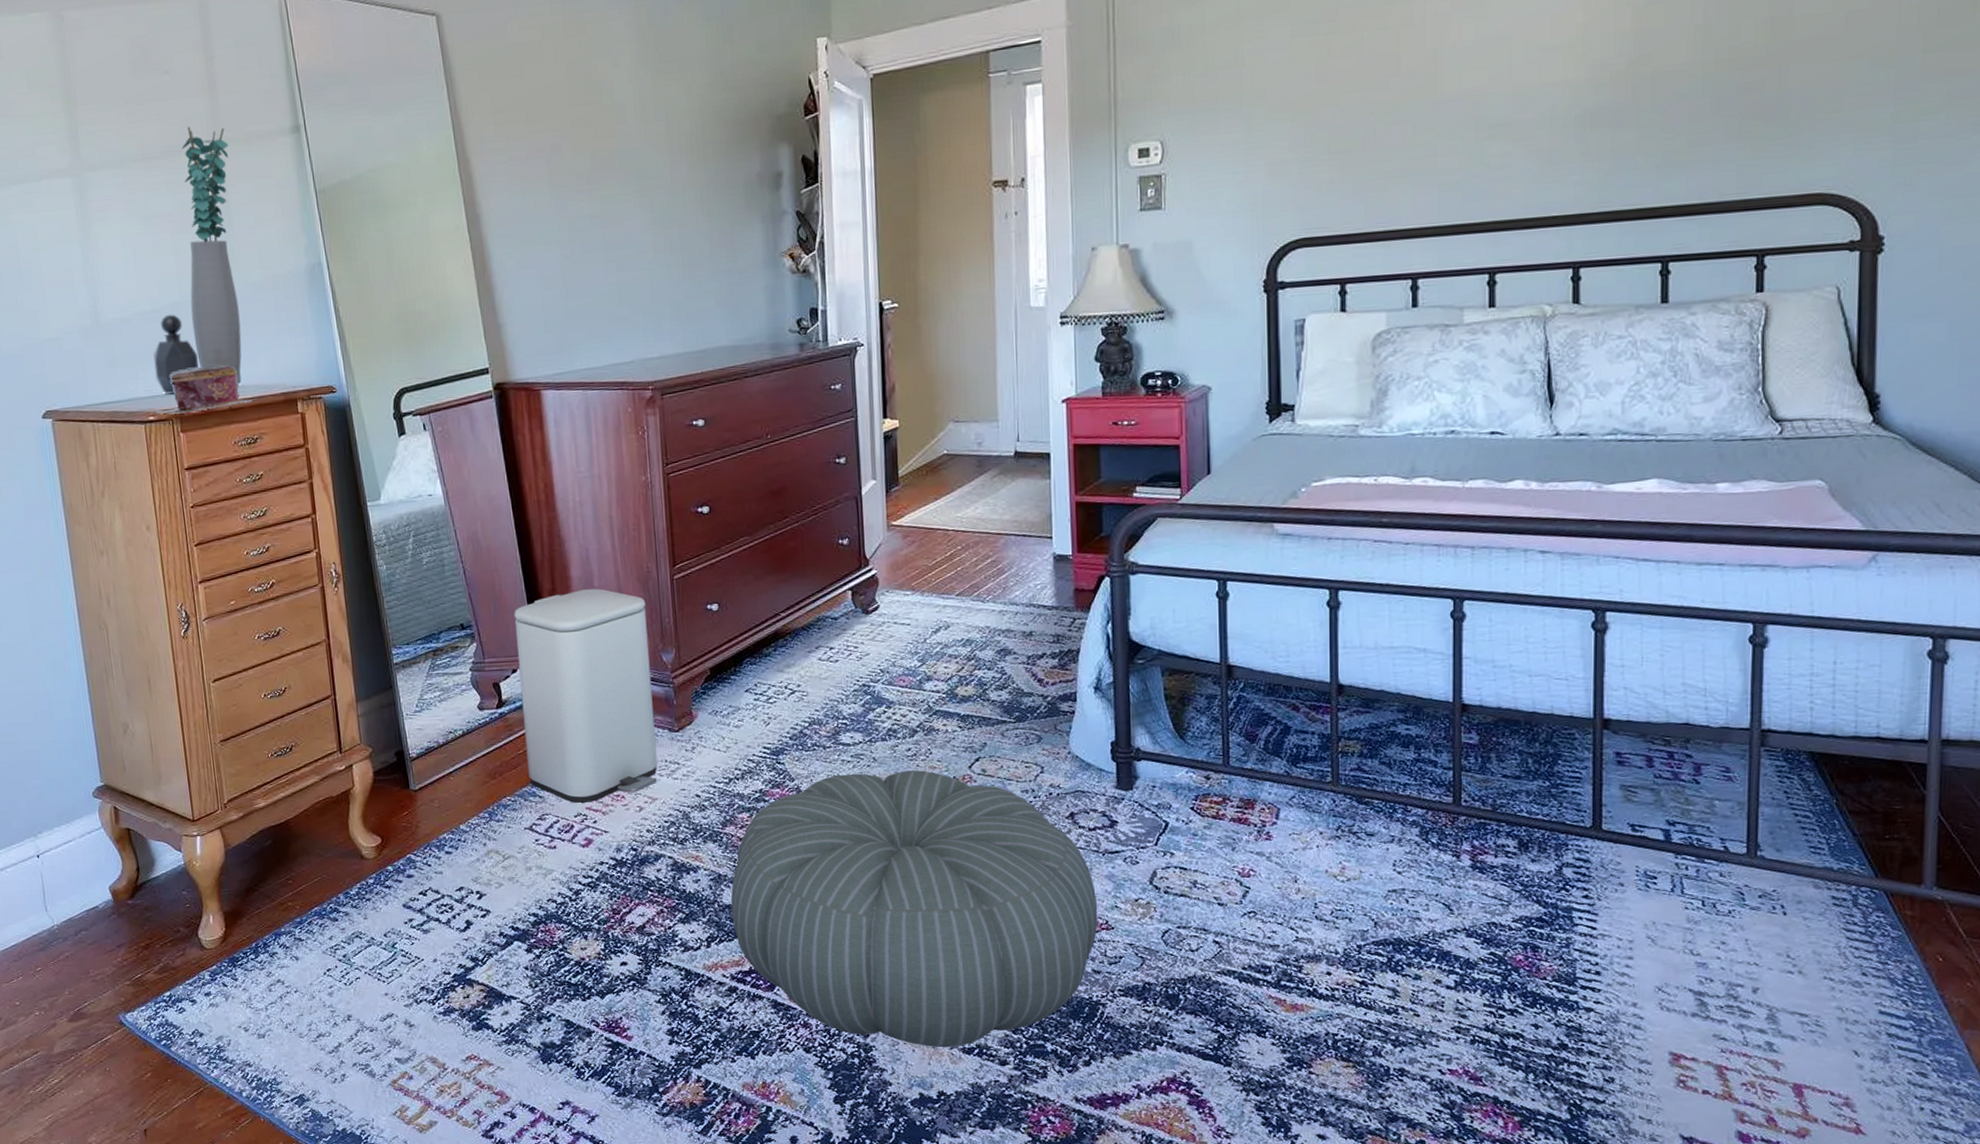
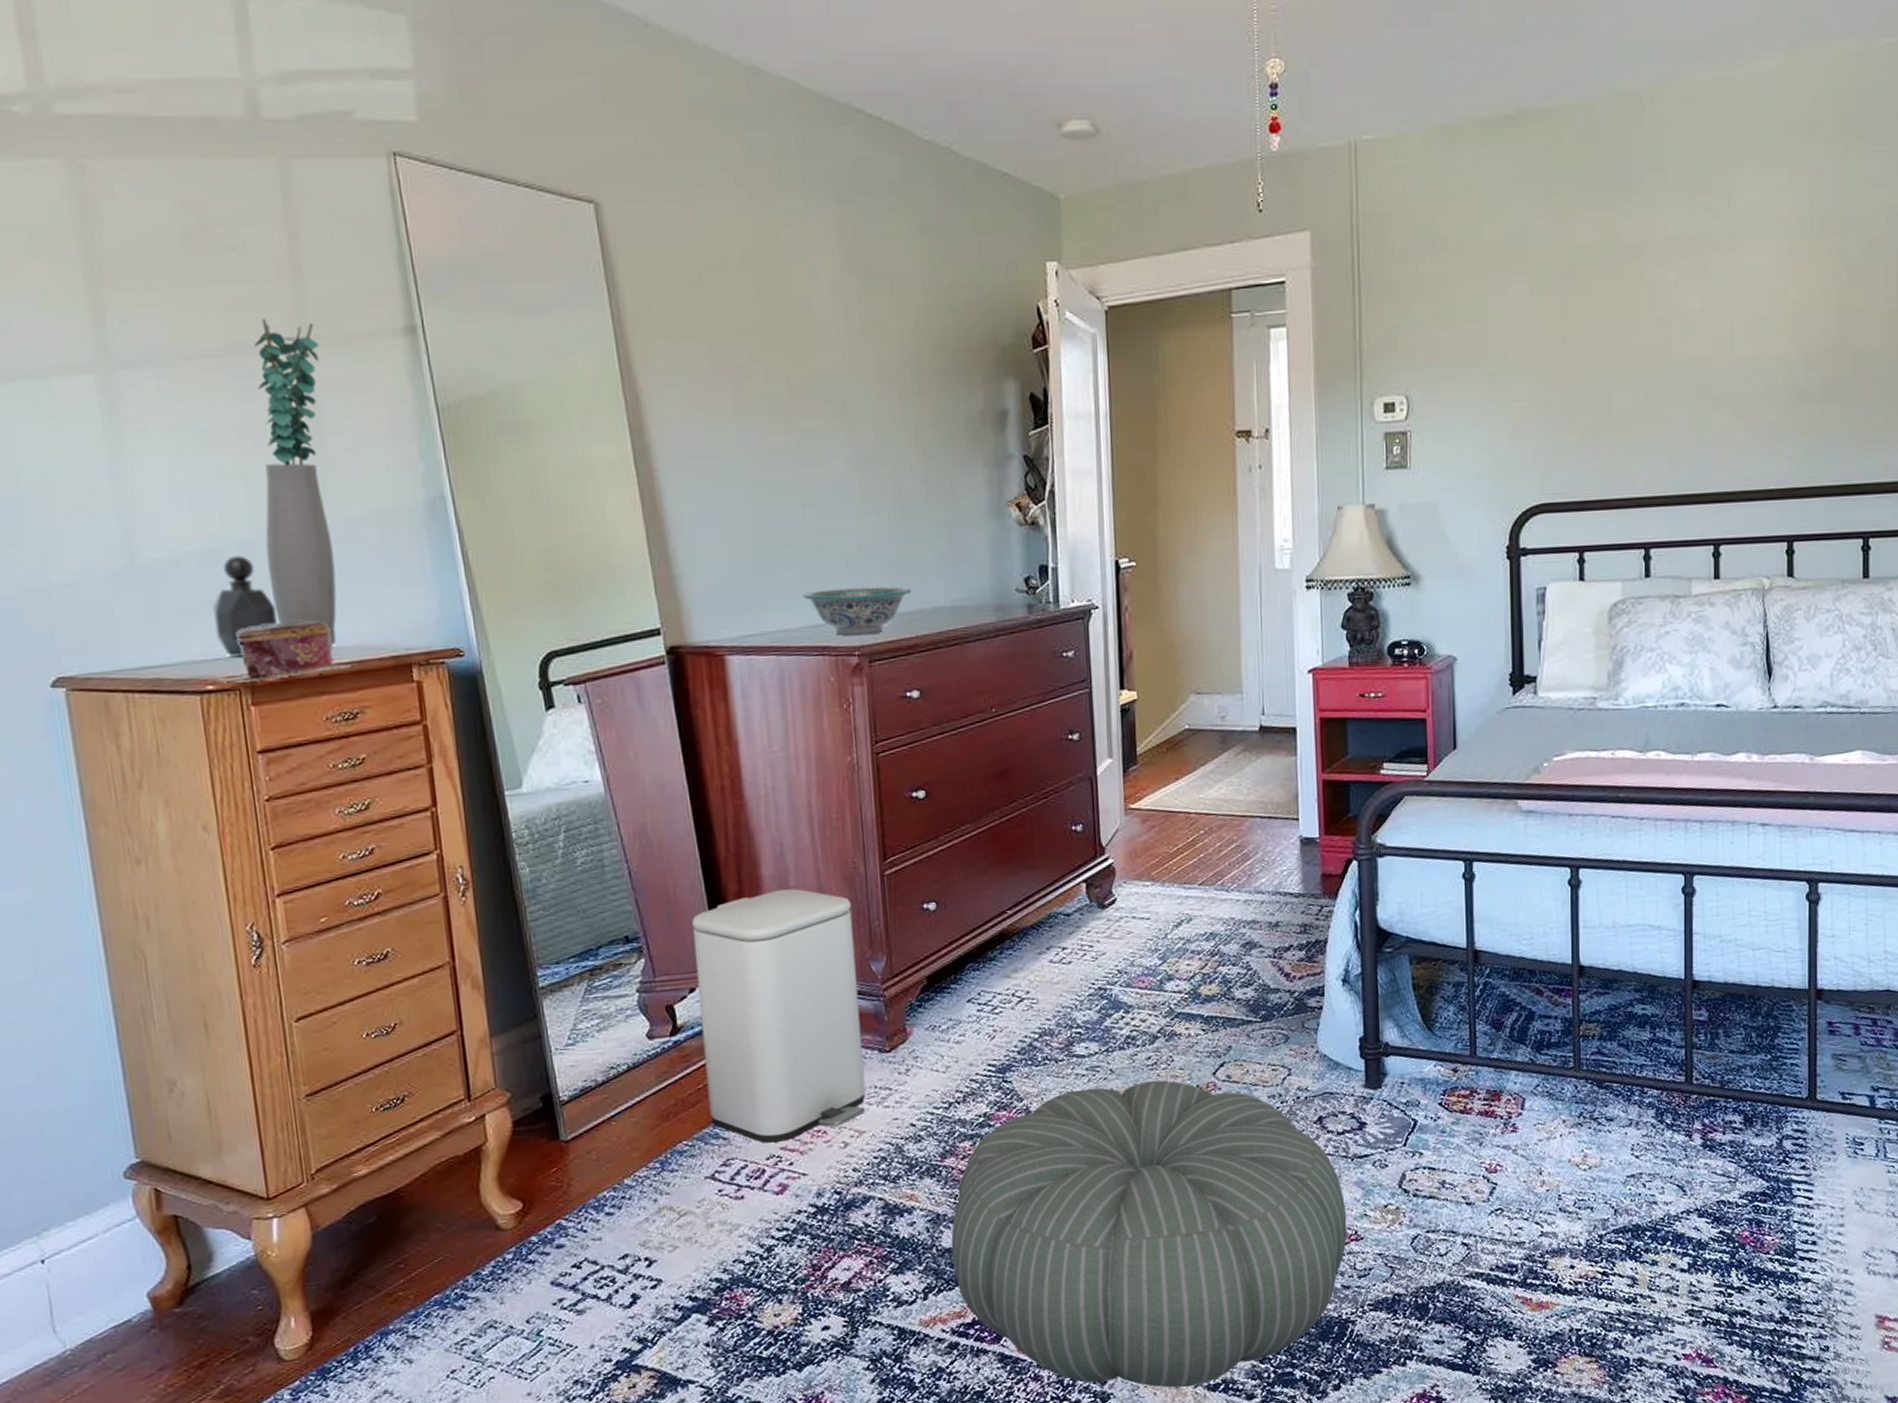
decorative bowl: none [605,329,698,373] -> present [802,586,912,636]

